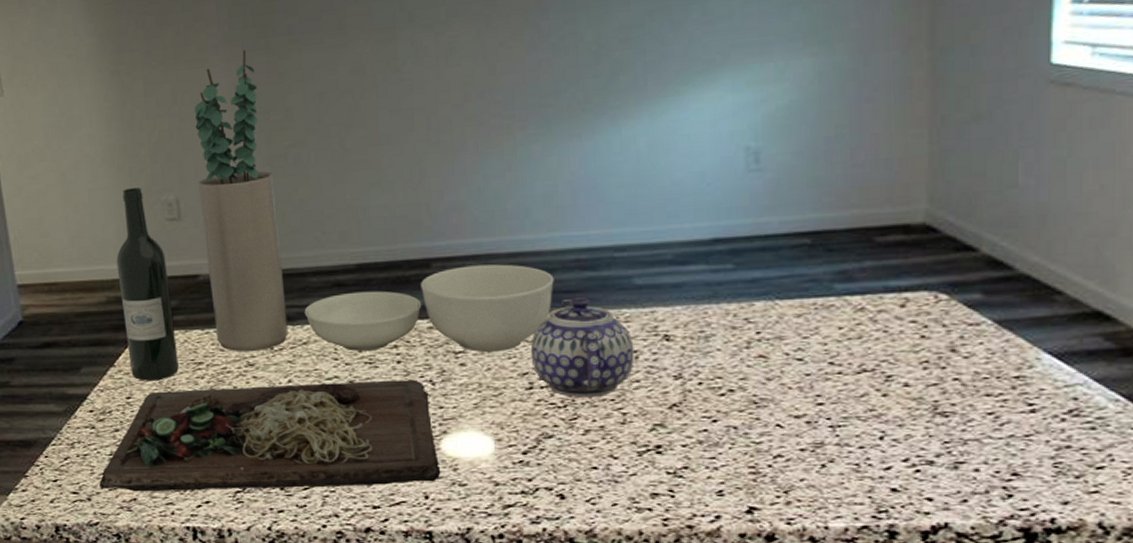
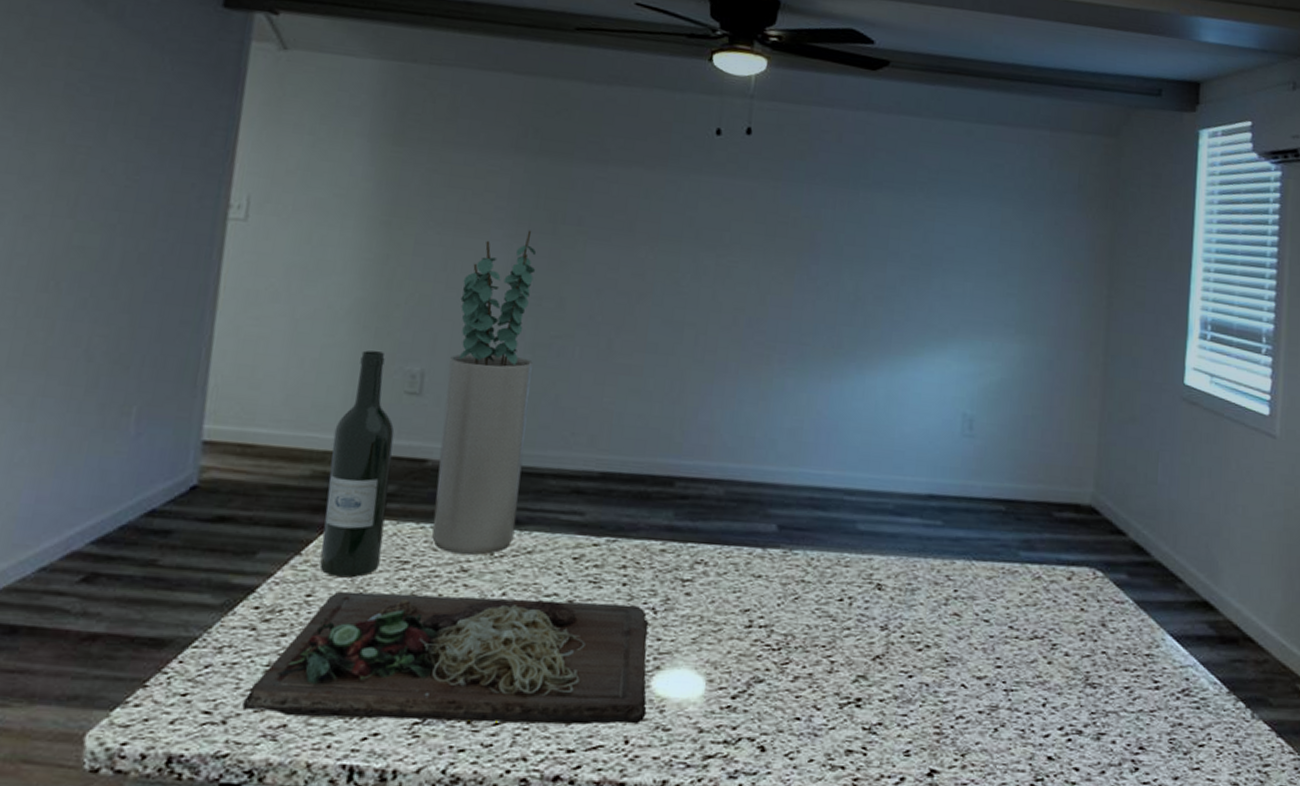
bowl: present [304,290,422,351] -> none [535,501,659,569]
bowl: present [421,264,554,353] -> none [660,489,788,585]
teapot: present [530,297,635,397] -> none [754,536,850,642]

